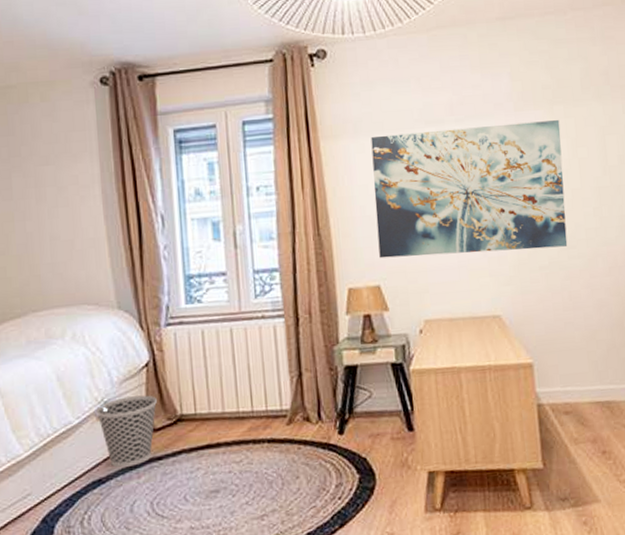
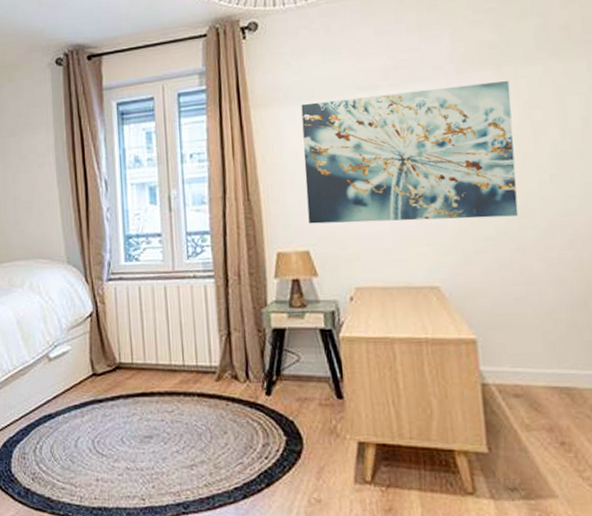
wastebasket: present [96,395,157,468] -> none [48,342,99,406]

